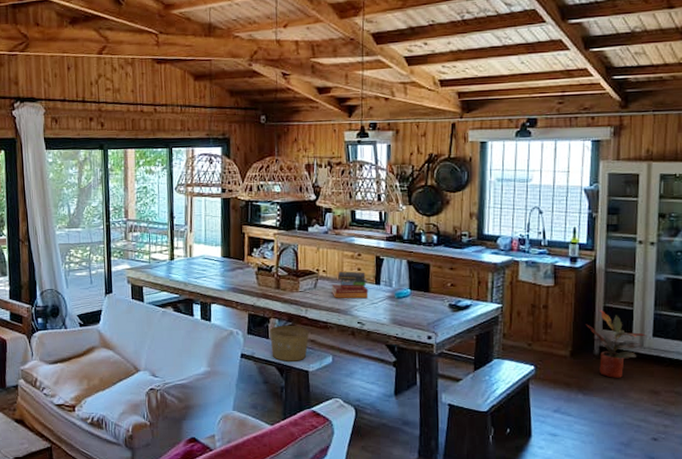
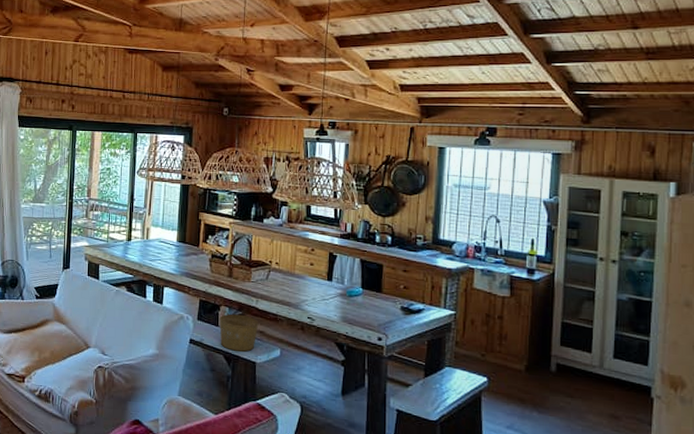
books: present [331,271,369,299] -> none [283,265,320,294]
potted plant: present [586,309,646,378] -> none [543,325,606,398]

